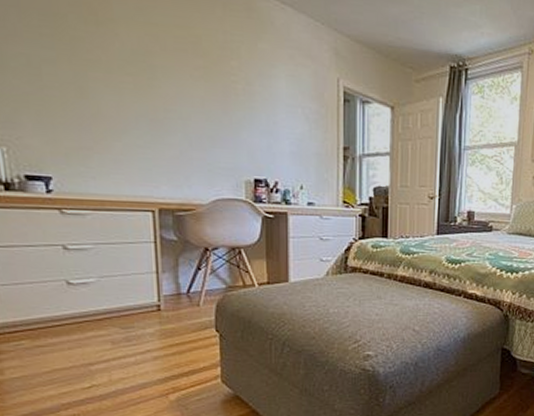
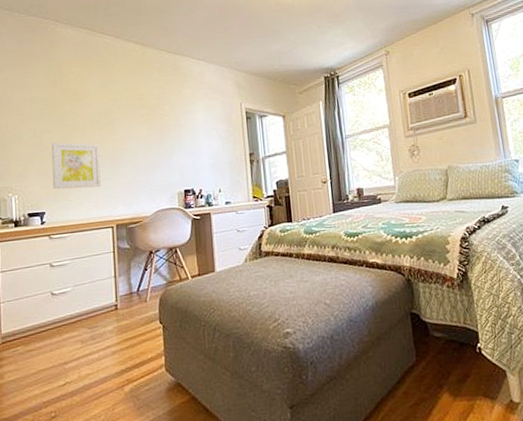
wall art: none [56,80,137,157] -> present [51,142,102,189]

